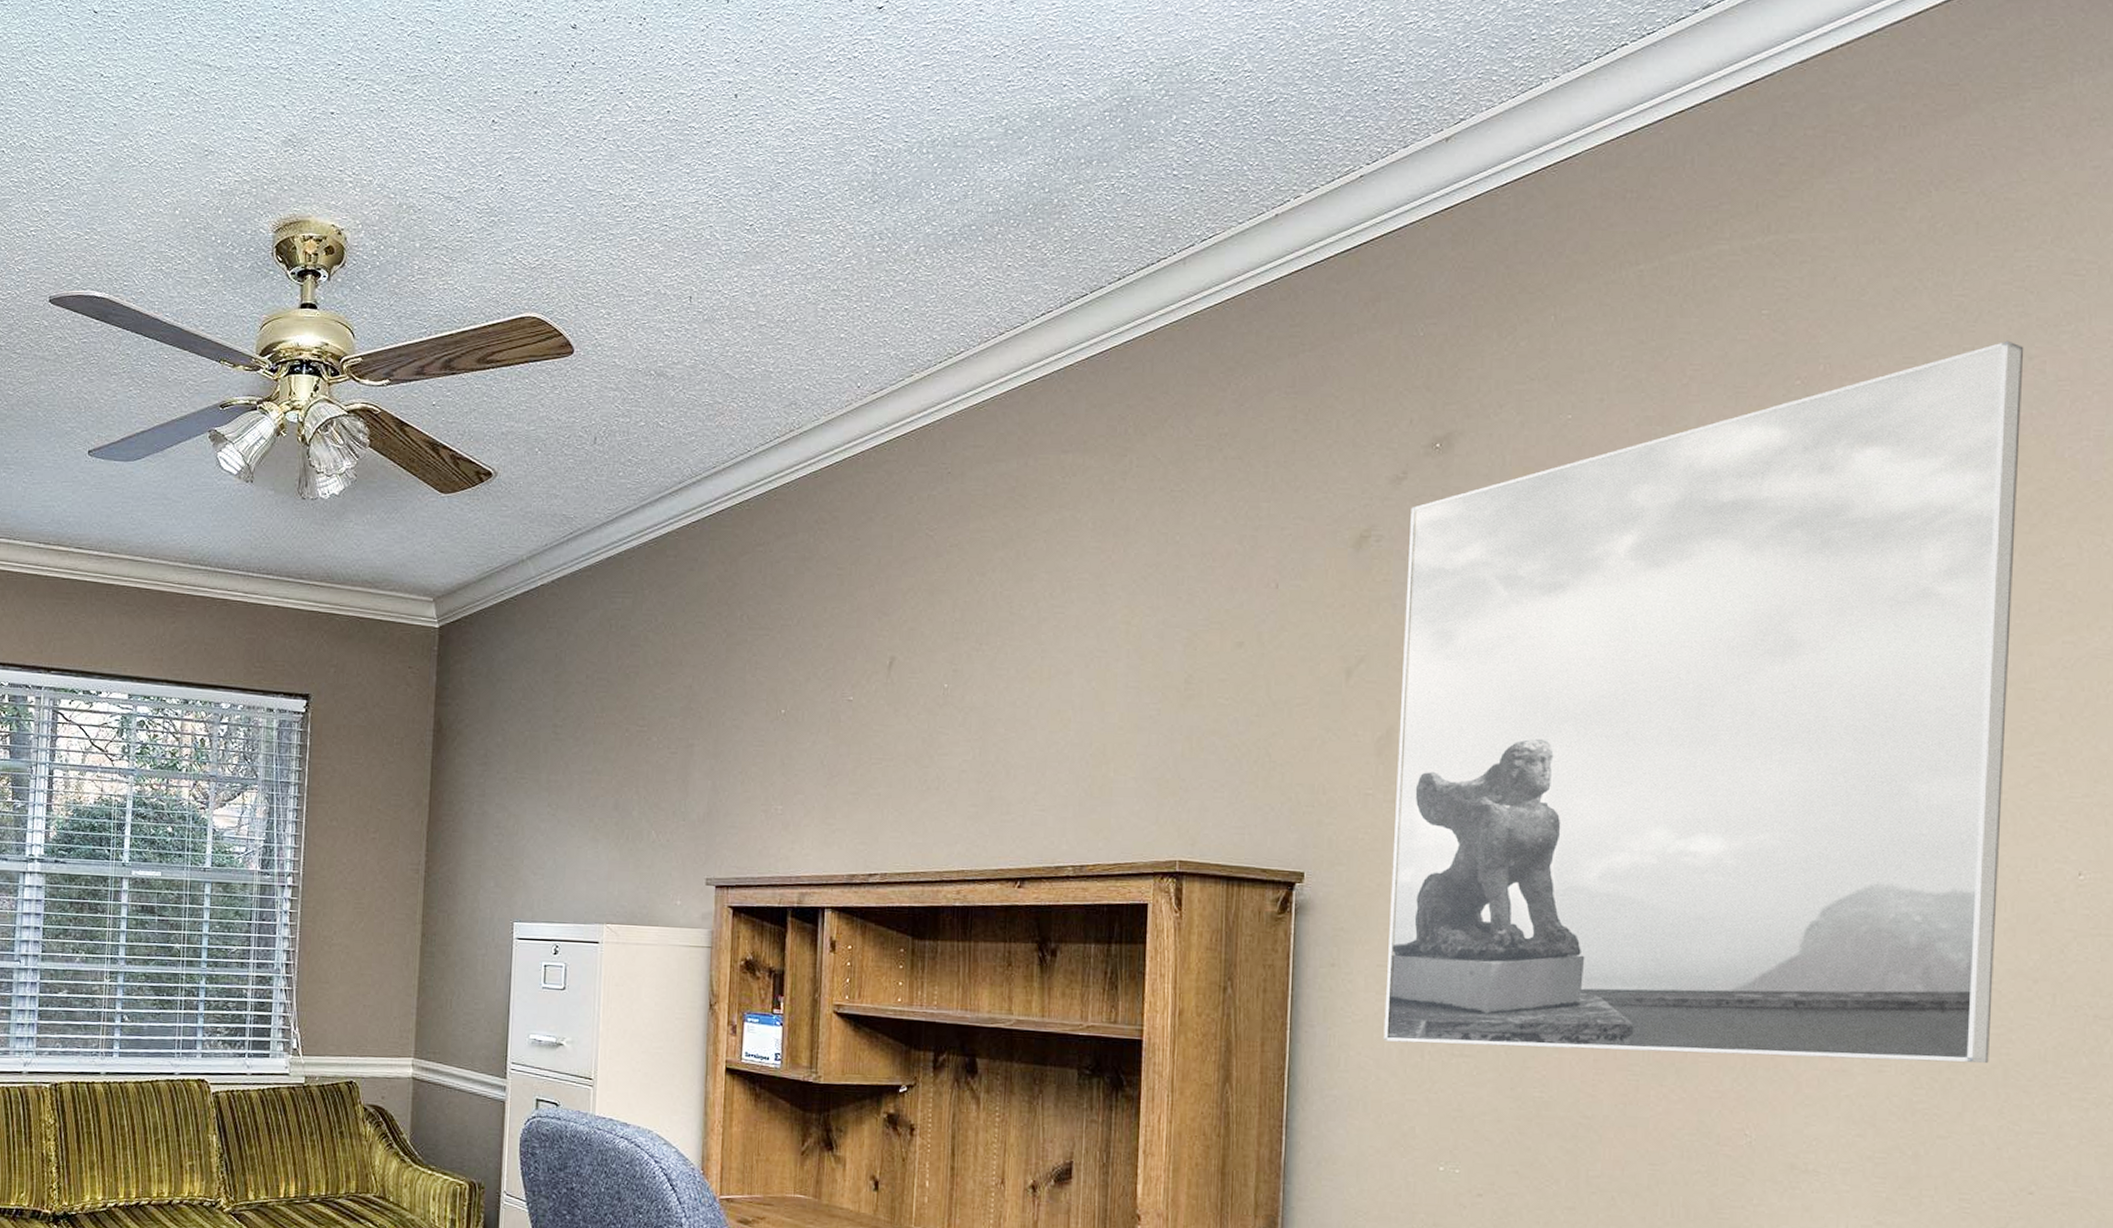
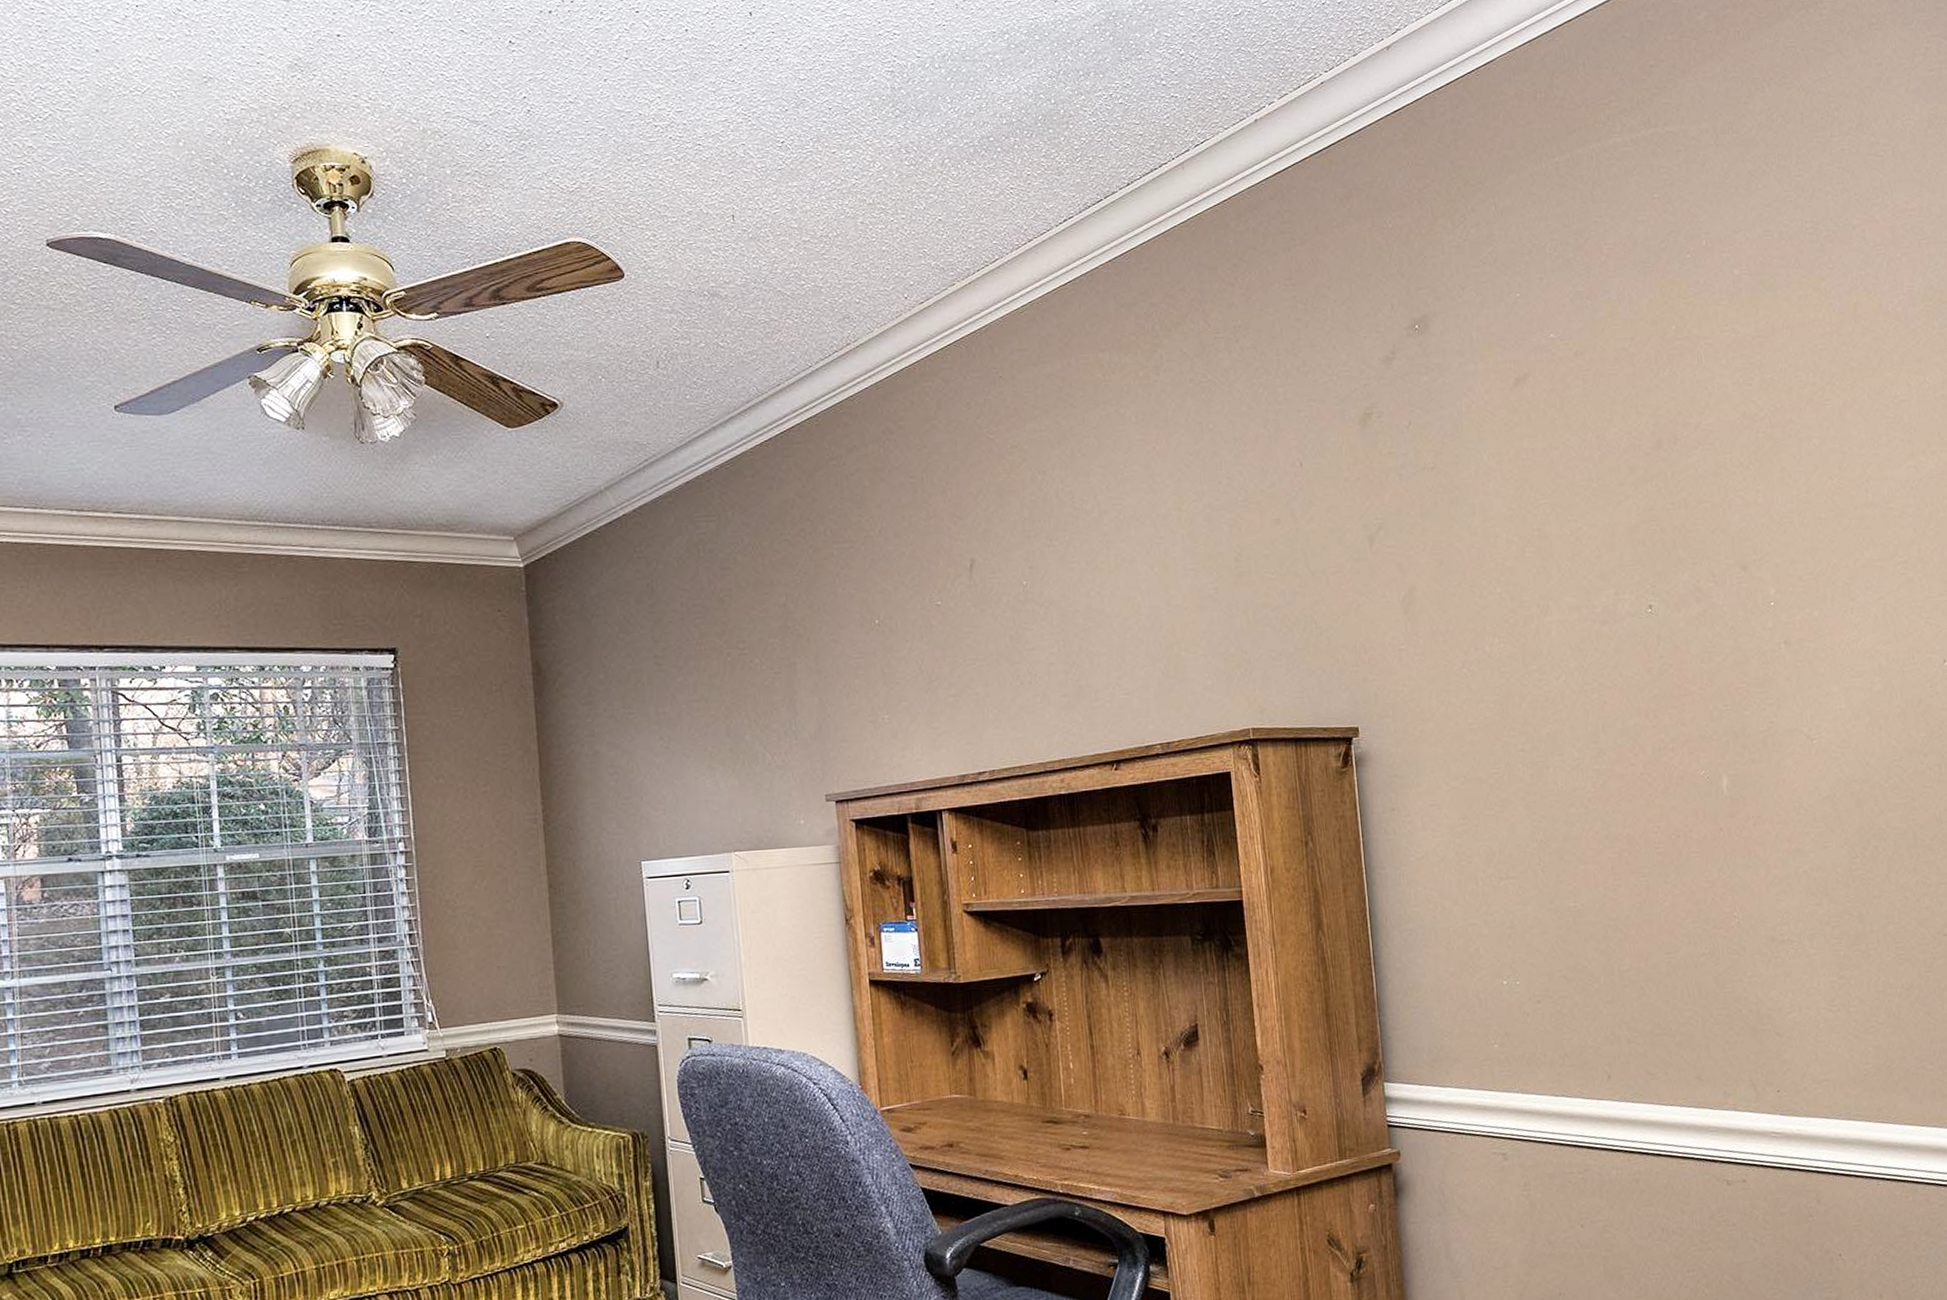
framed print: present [1383,340,2024,1063] -> none [1402,213,1902,874]

